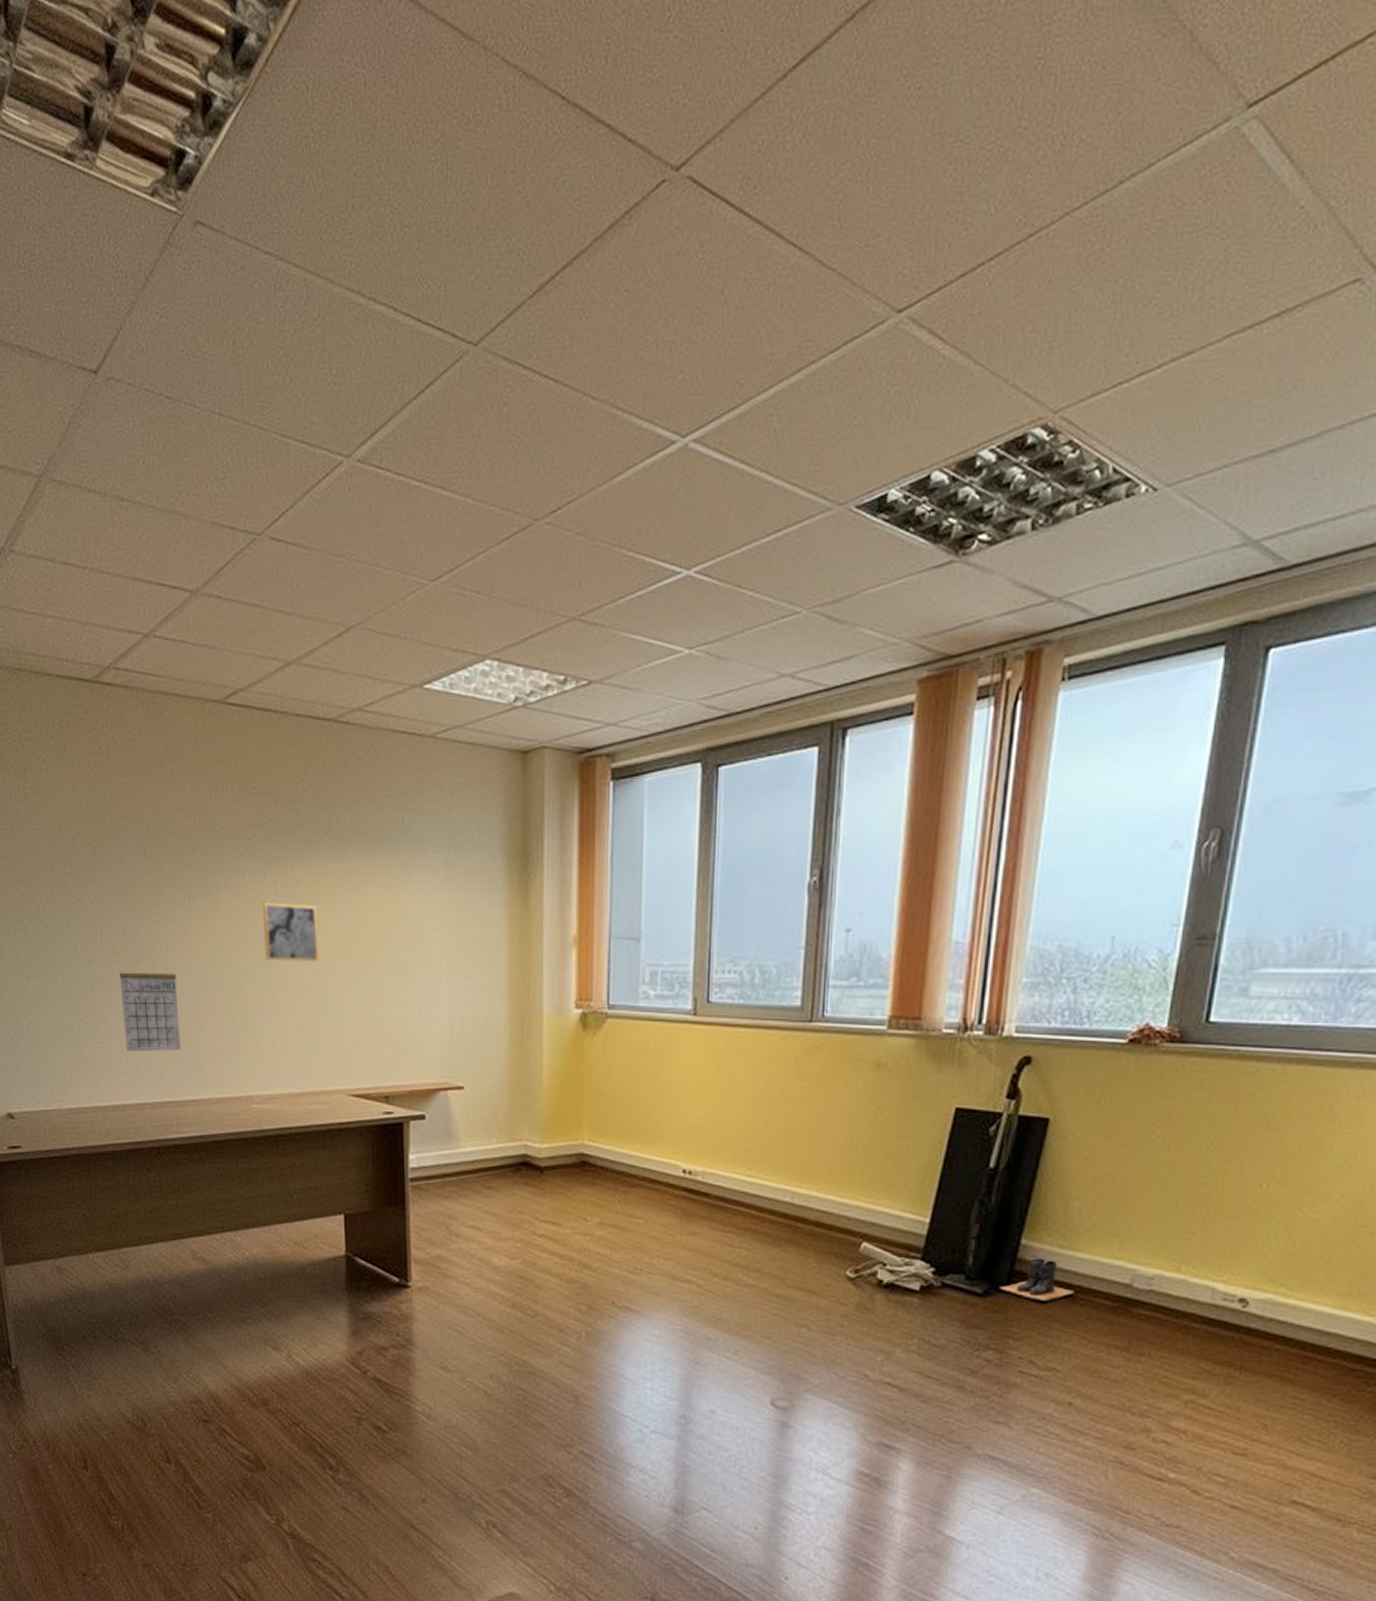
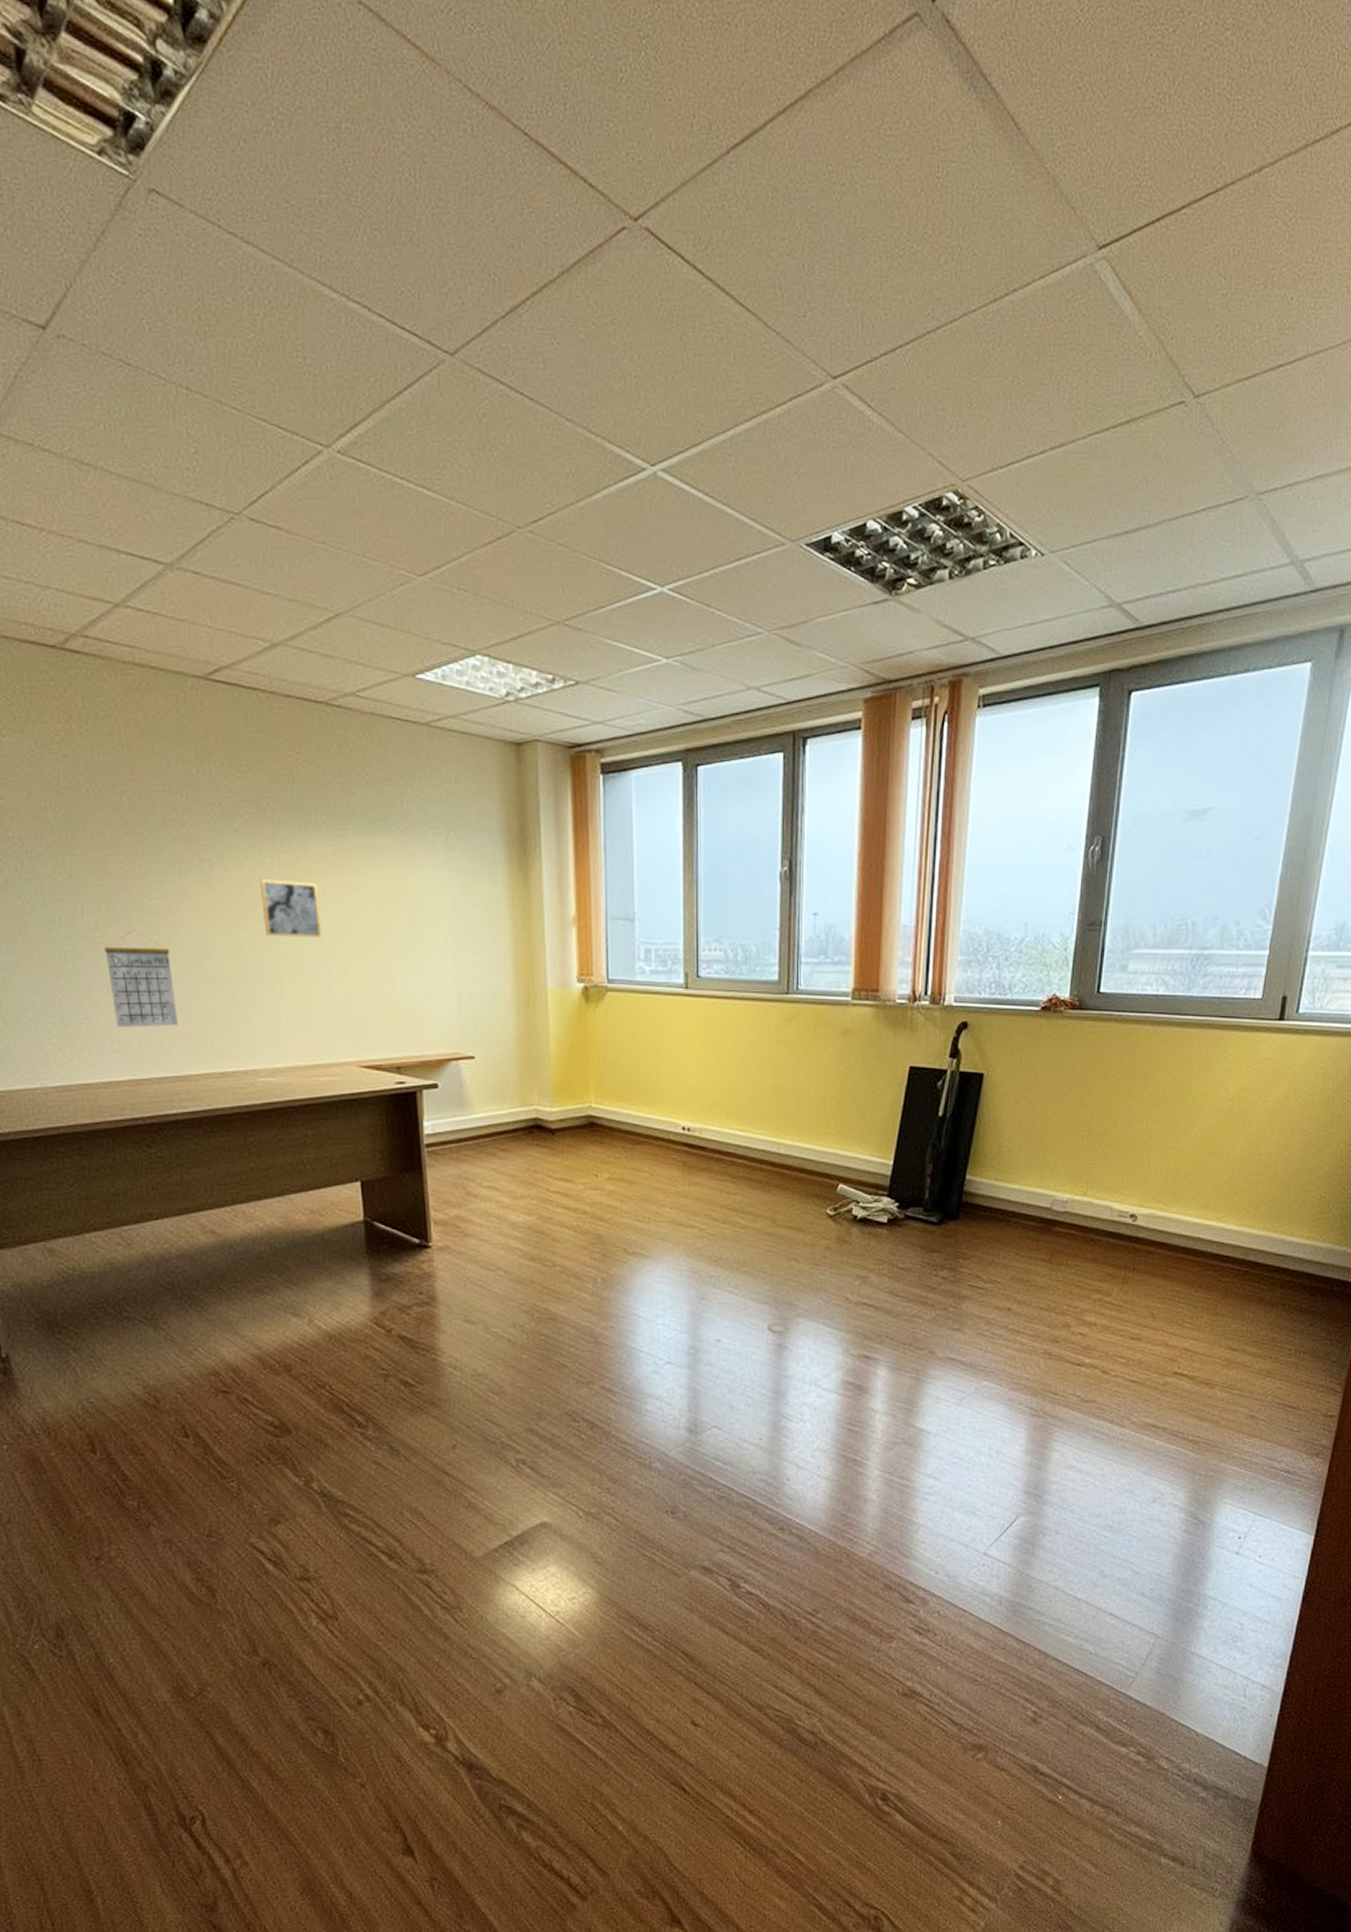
boots: present [999,1258,1075,1302] -> none [950,1190,1009,1226]

